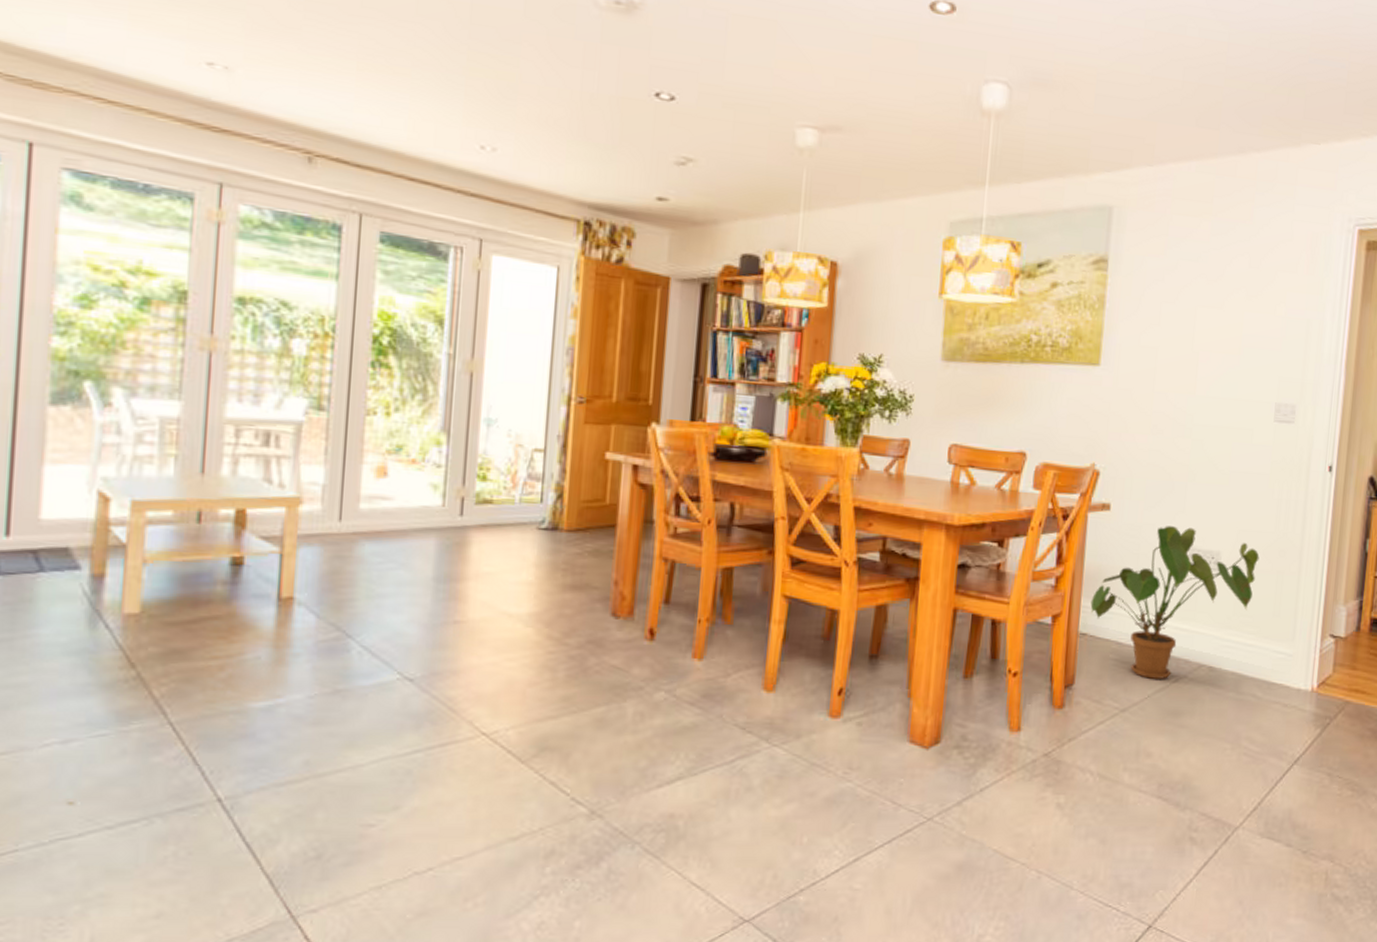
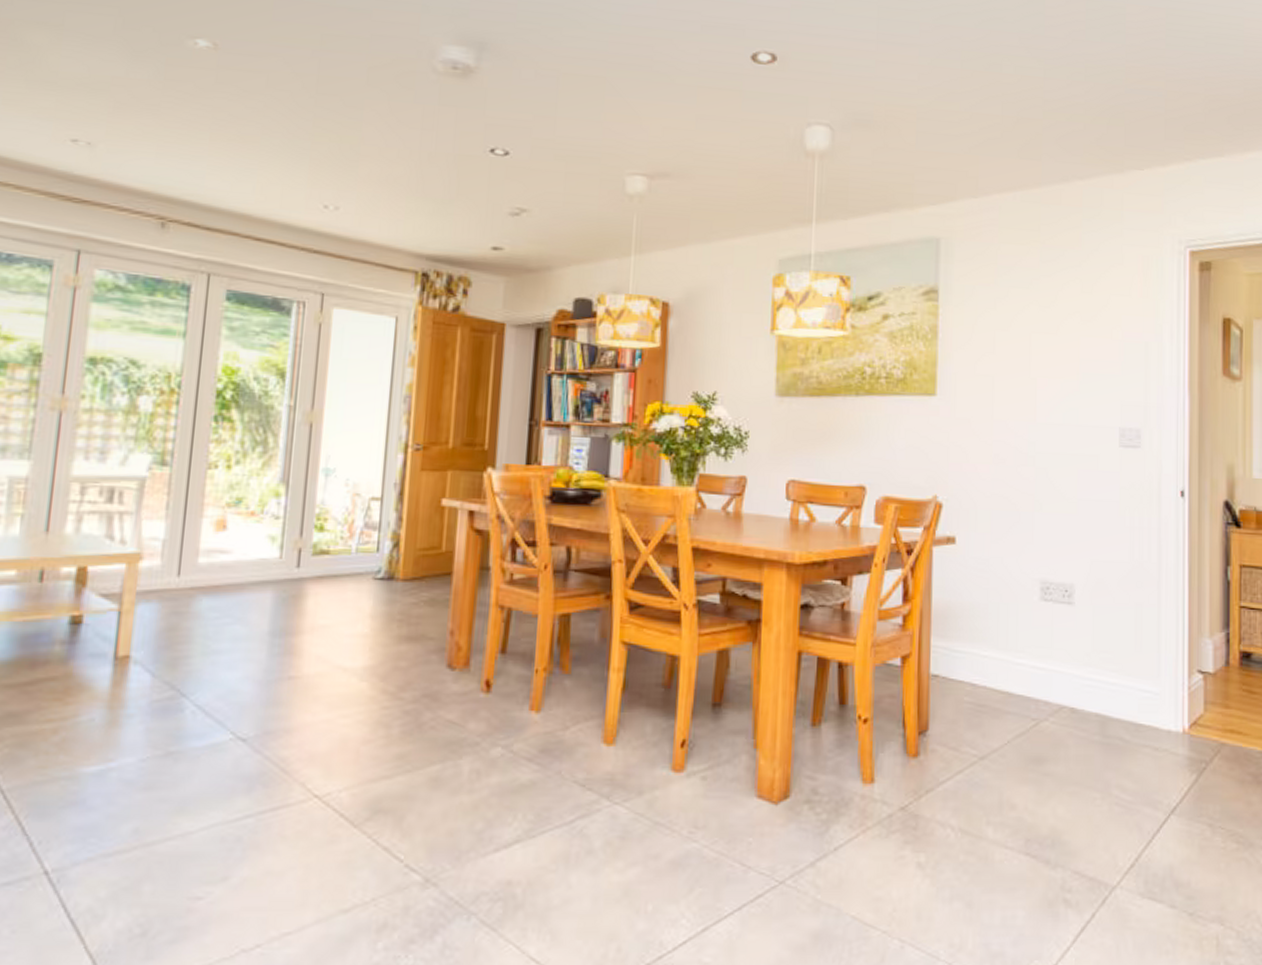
house plant: present [1090,526,1260,679] -> none [941,558,1115,723]

